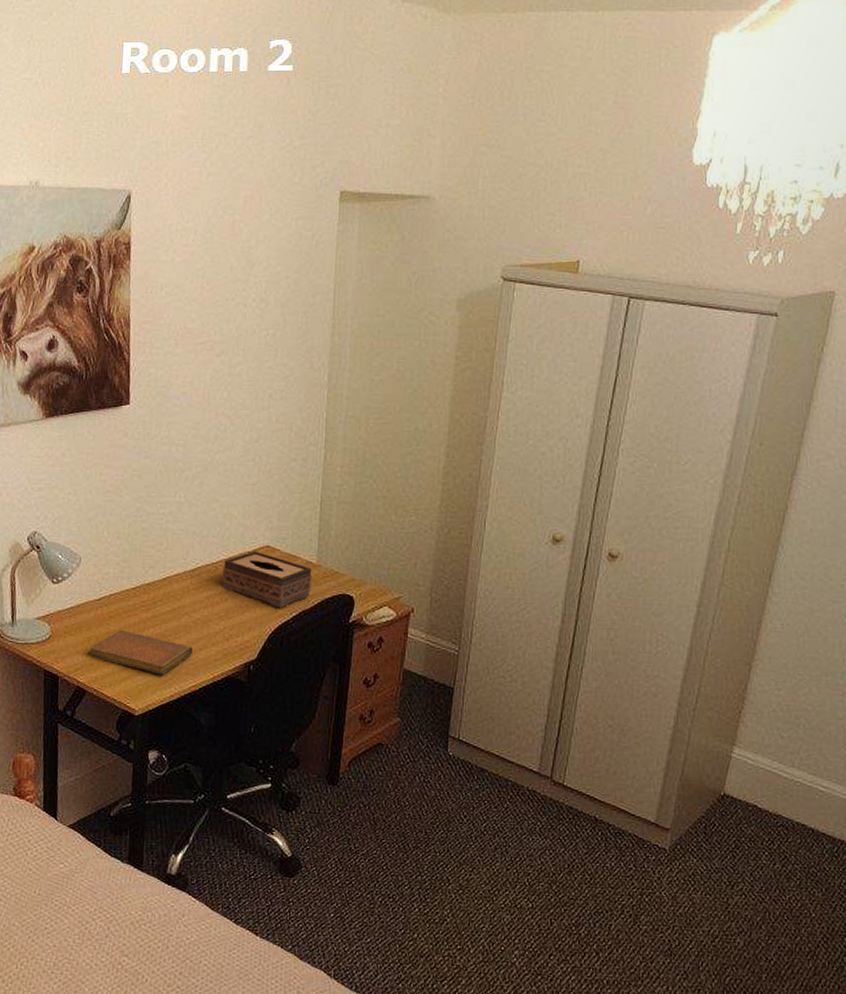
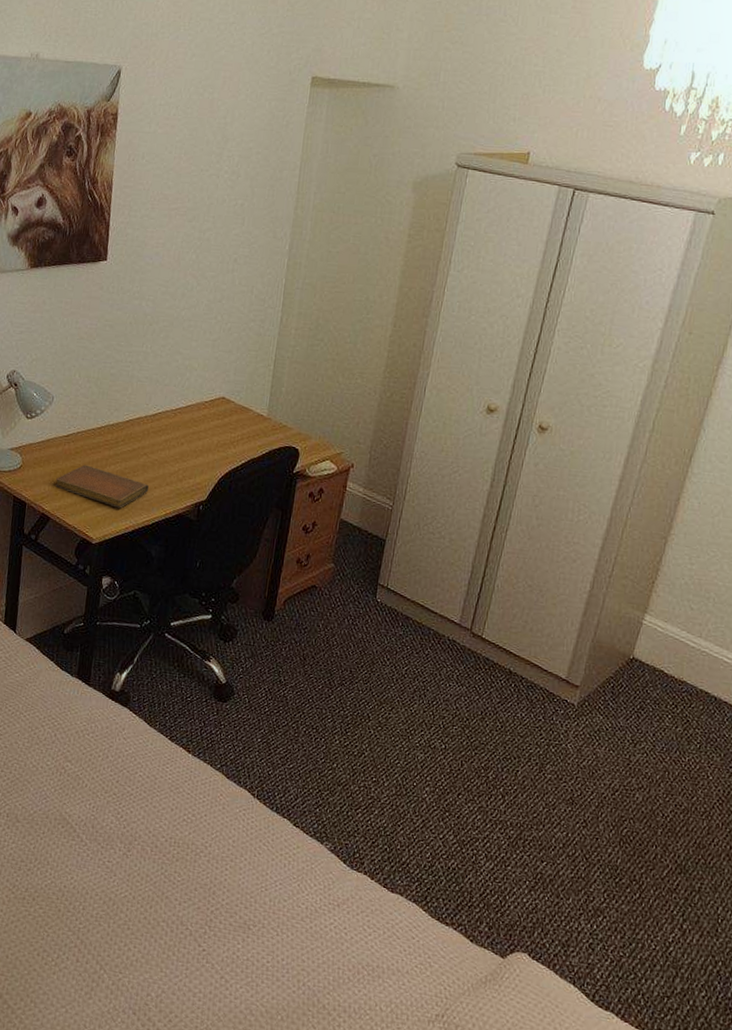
tissue box: present [222,551,312,608] -> none [179,401,262,455]

